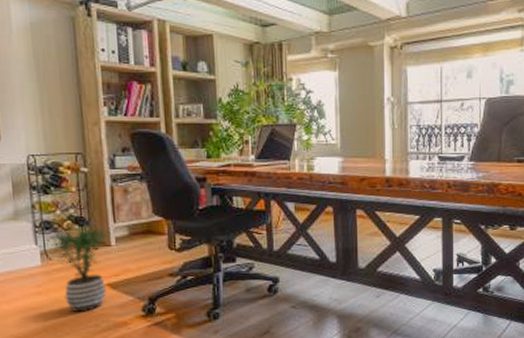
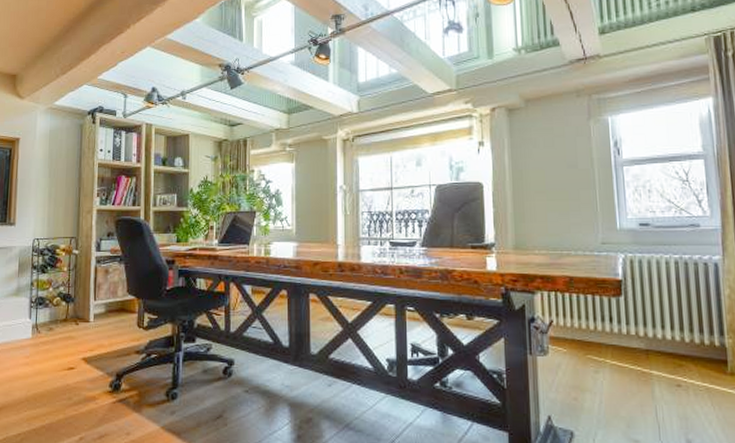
potted plant: present [39,223,115,313] -> none [32,300,94,385]

